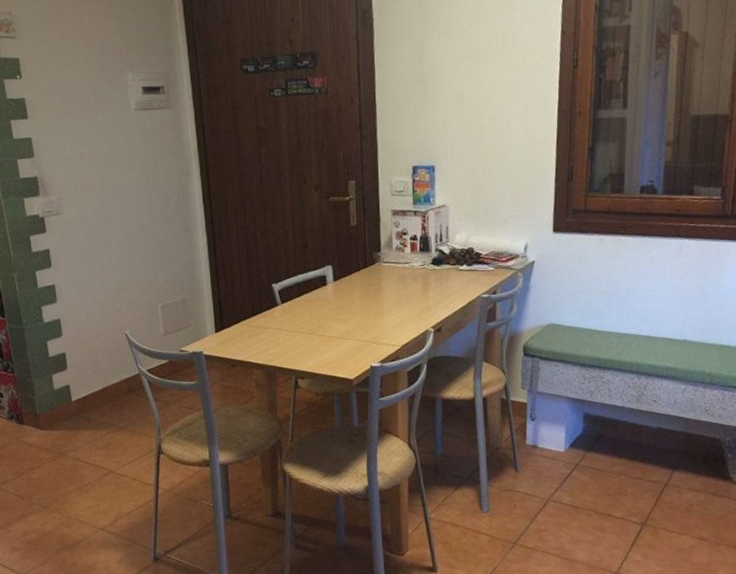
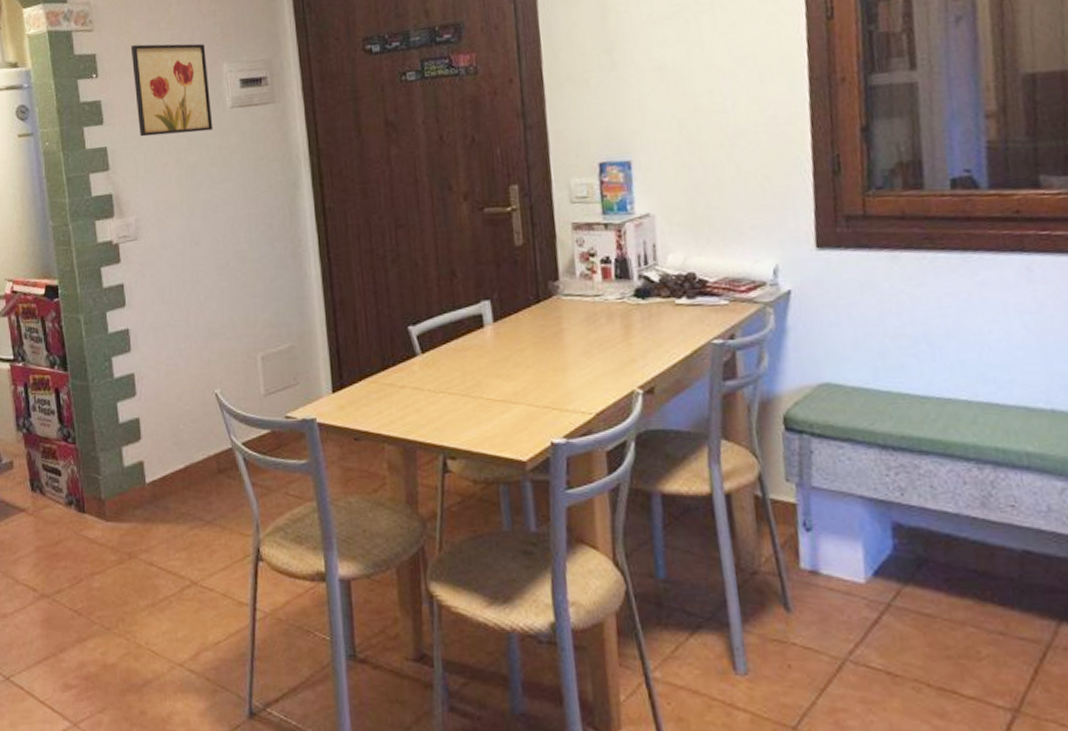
wall art: none [50,52,121,131] -> present [131,43,214,137]

